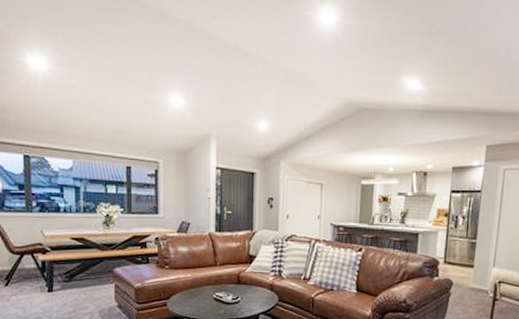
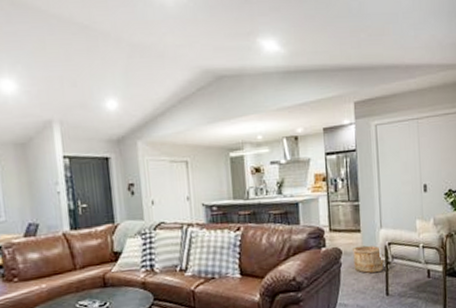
wooden bucket: none [462,280,492,307] -> present [353,245,384,273]

